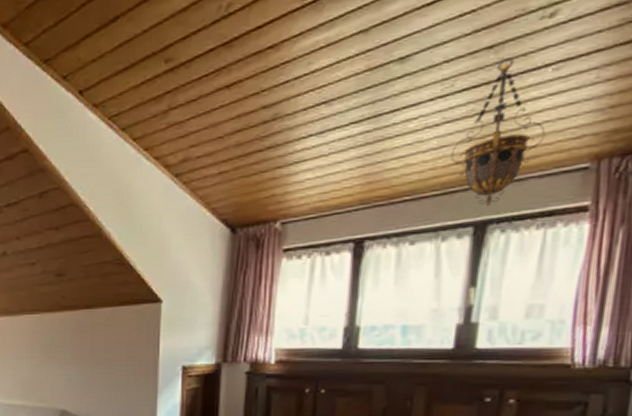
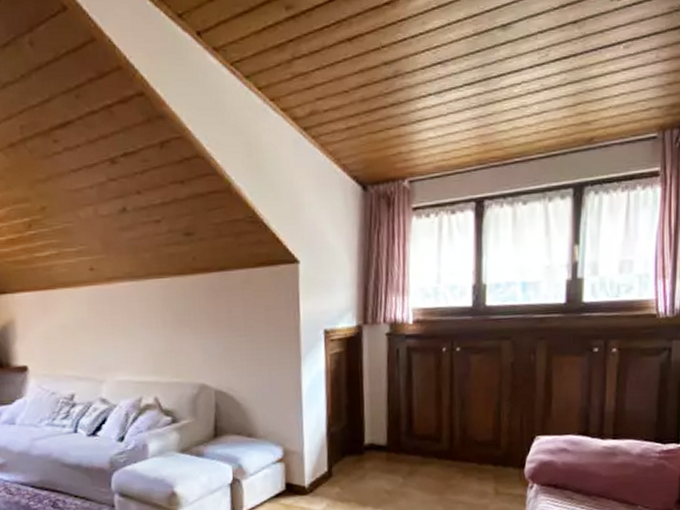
hanging lantern: present [450,57,546,207] -> none [550,33,622,170]

